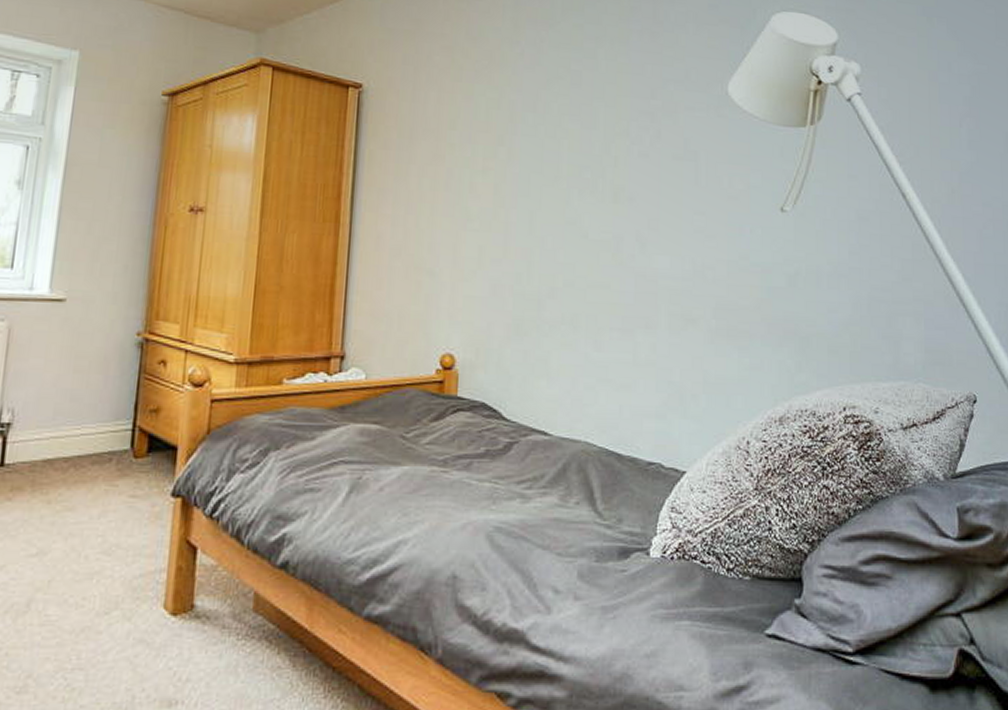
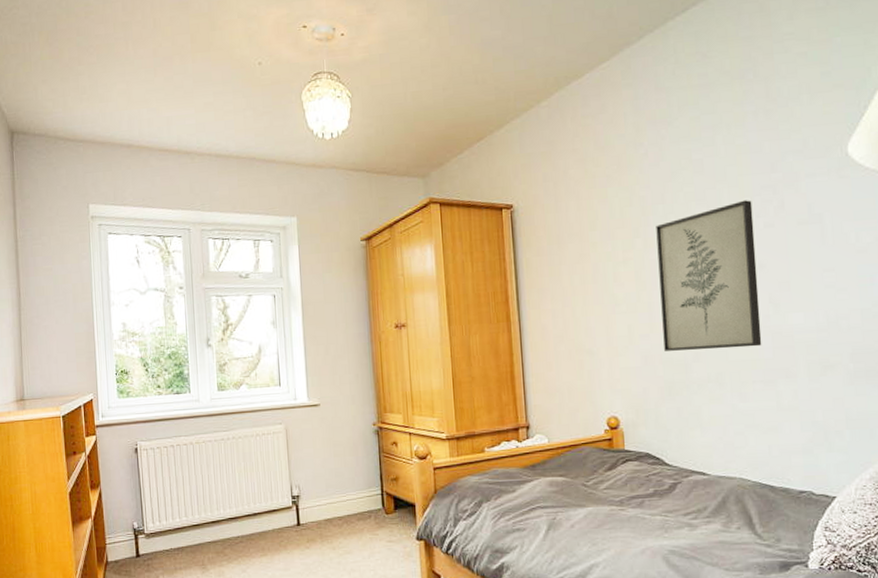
wall art: none [517,123,628,289] -> present [656,200,762,351]

